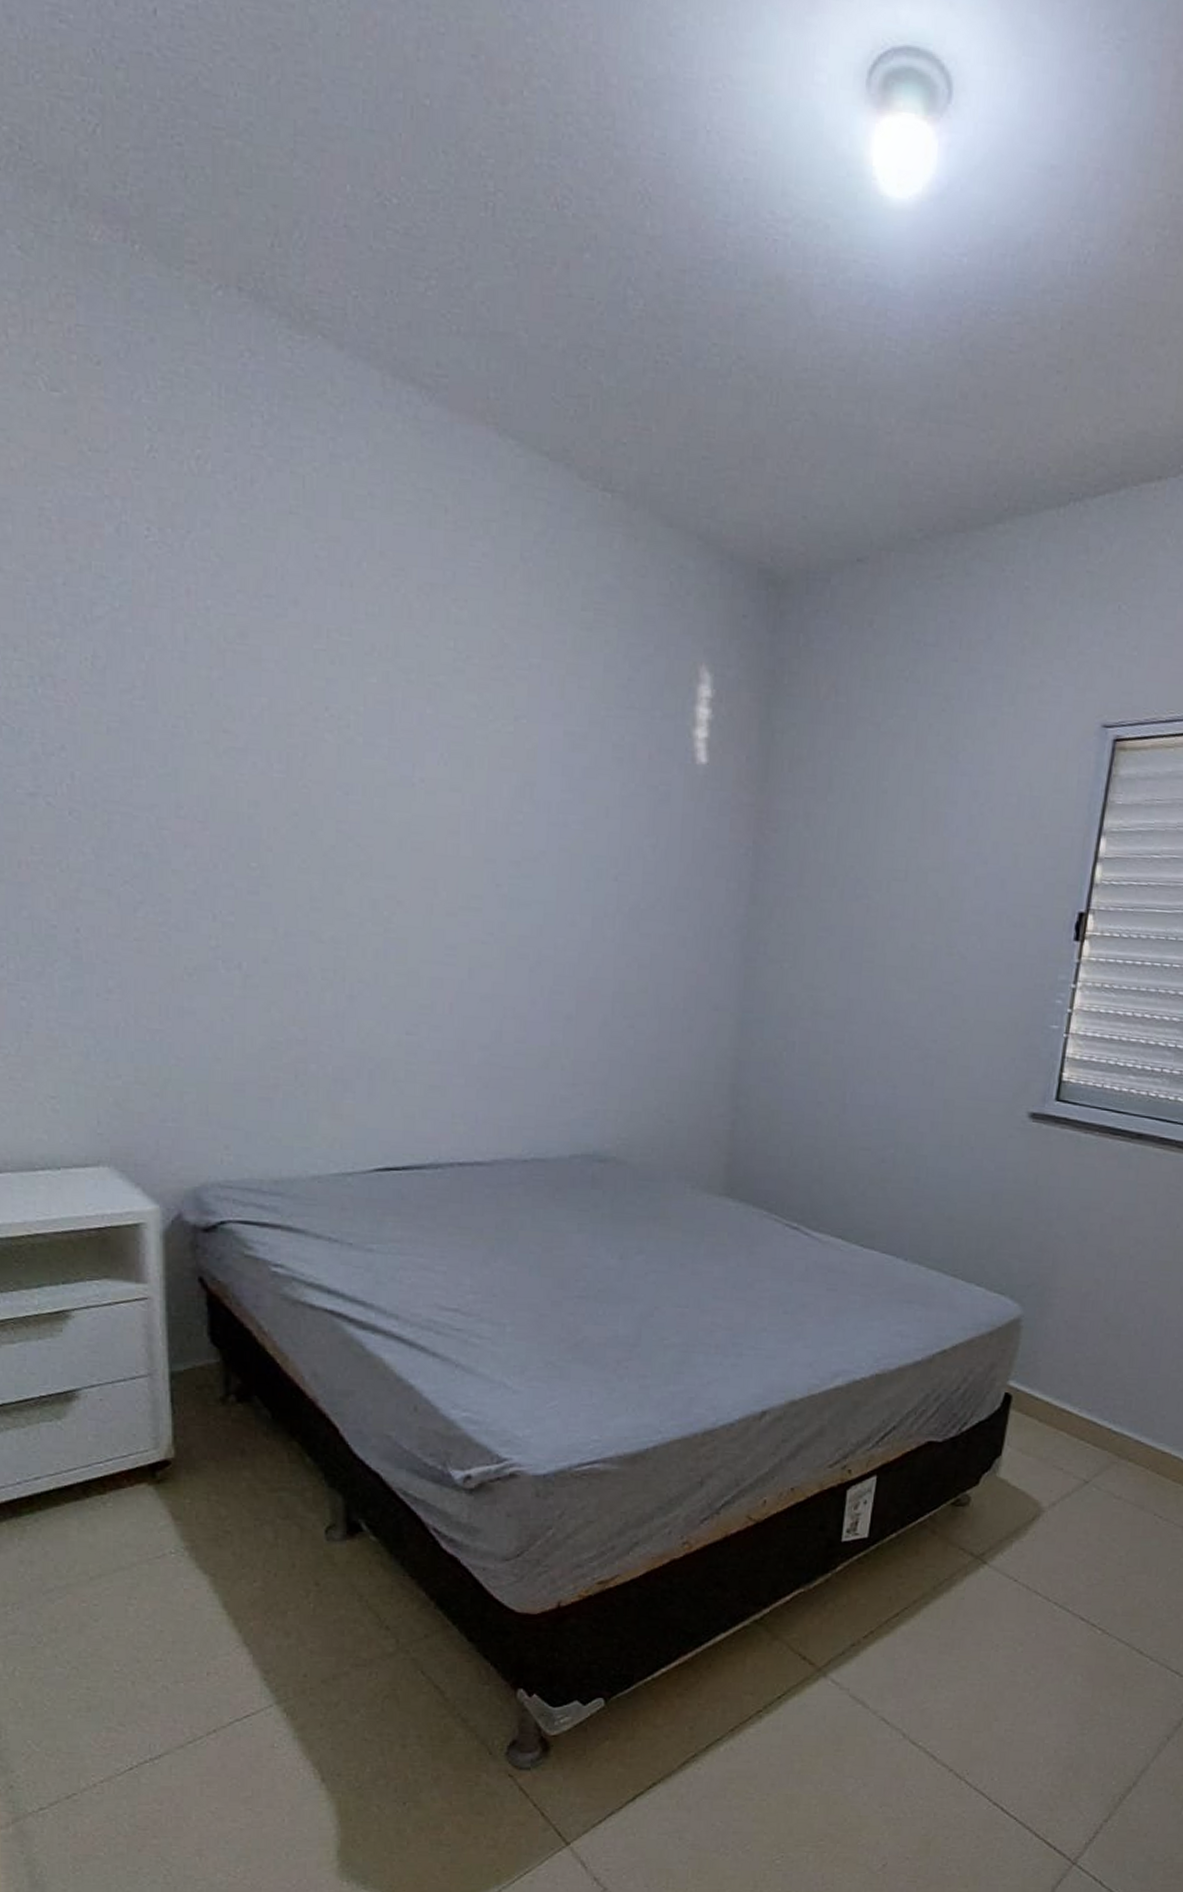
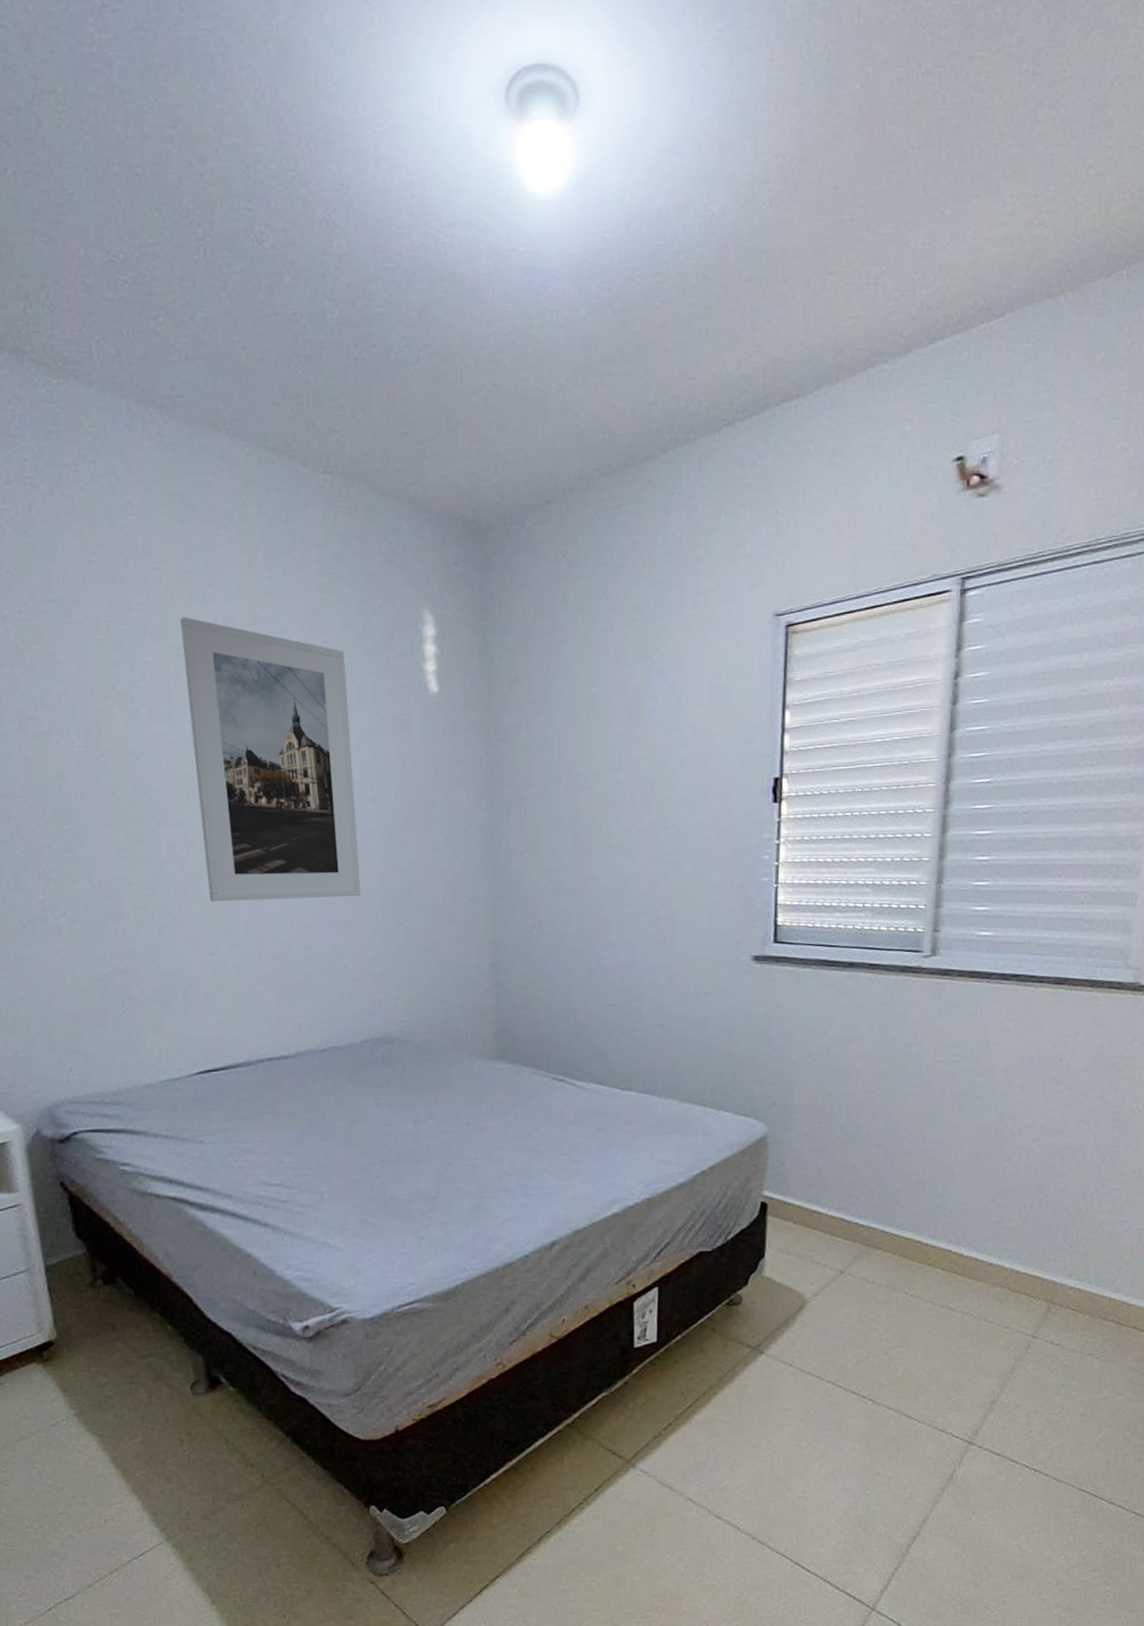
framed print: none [412,636,603,988] -> present [180,616,361,902]

